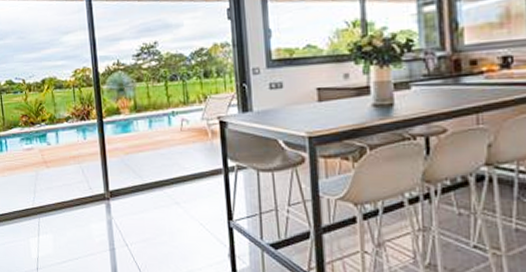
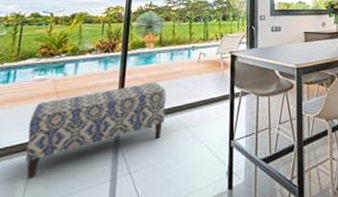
bench: none [28,153,153,242] -> present [25,82,166,180]

